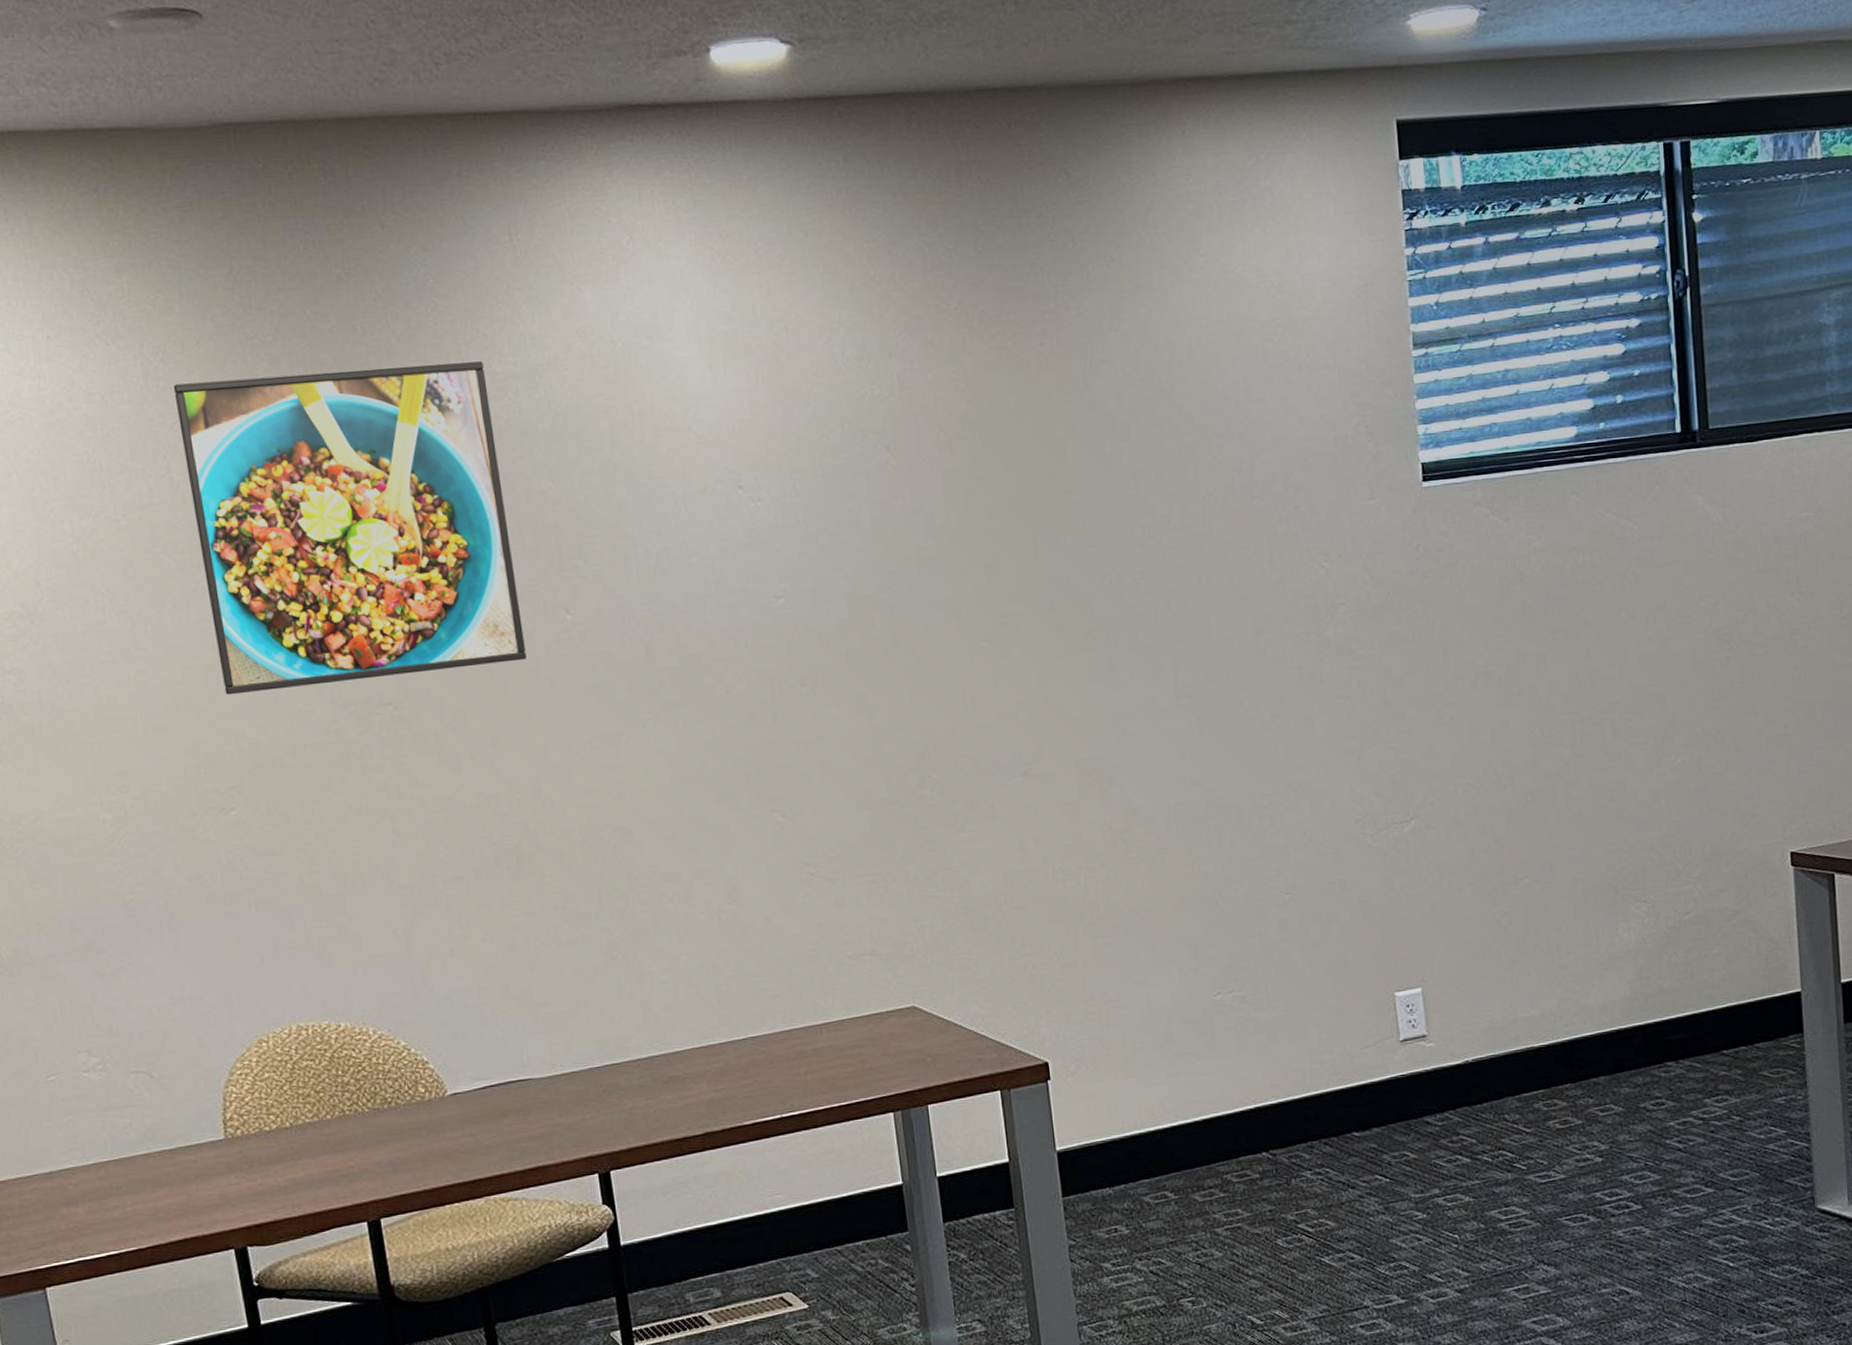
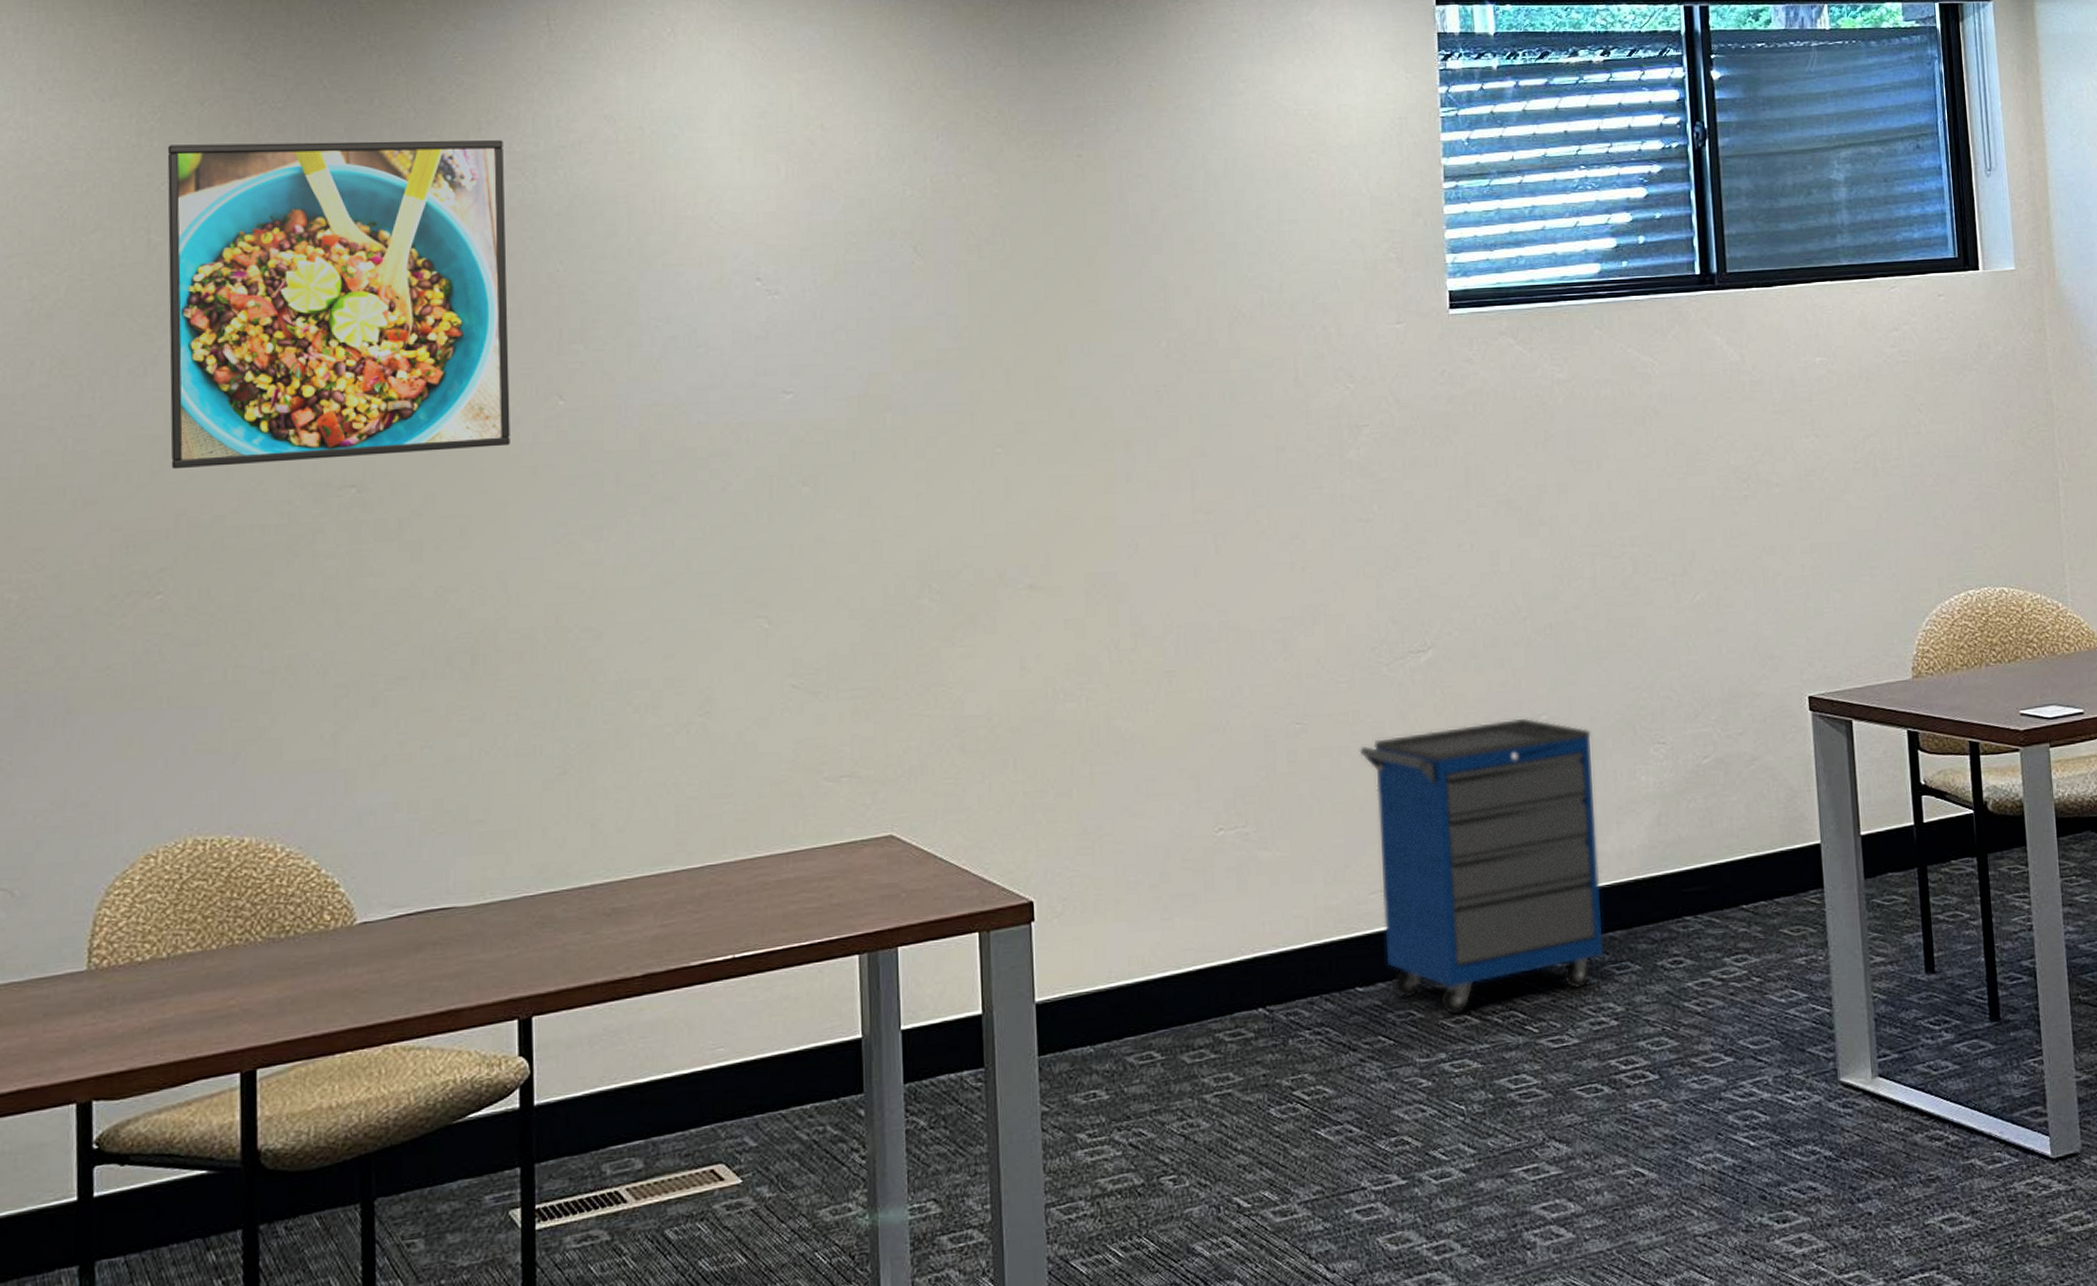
cabinet: none [1347,881,1587,1156] -> present [1359,717,1603,1015]

